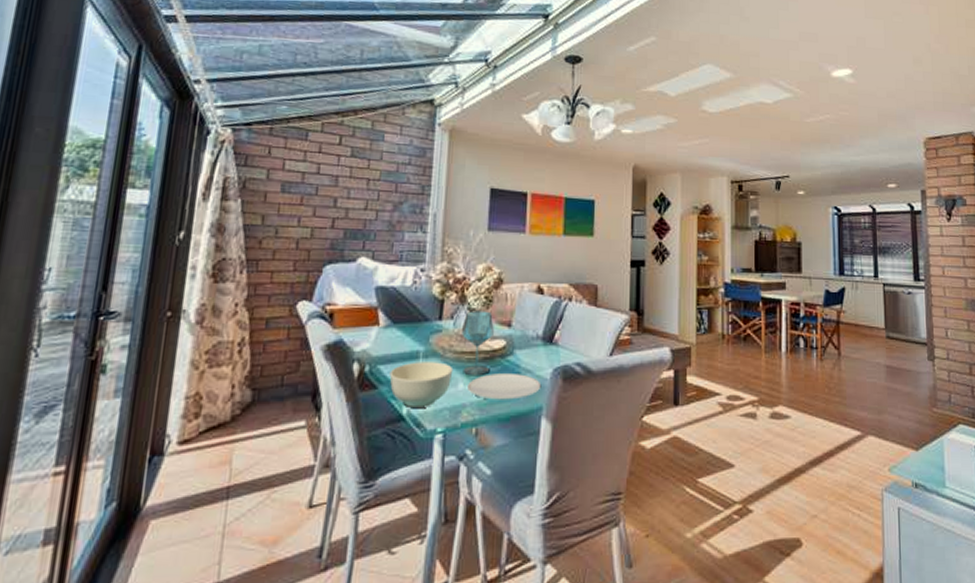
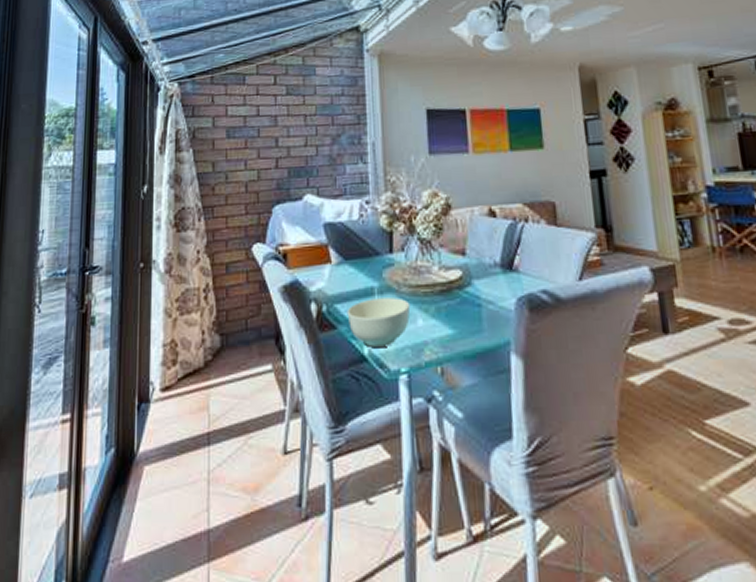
wine glass: present [460,311,495,375] -> none [413,240,449,310]
plate: present [468,374,542,400] -> none [427,306,506,336]

